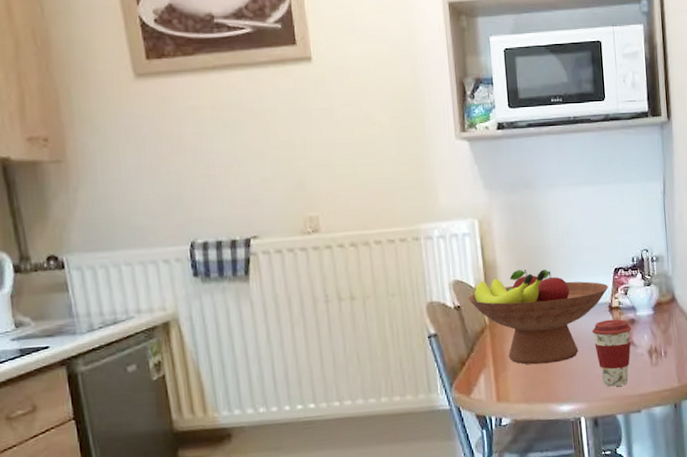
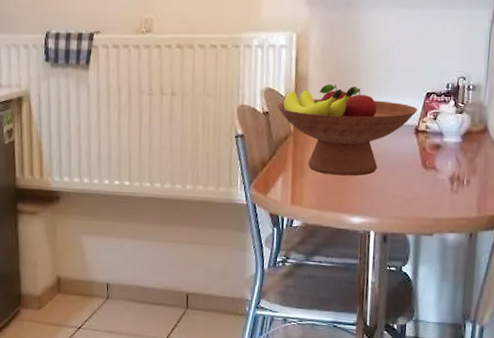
coffee cup: present [592,319,632,387] -> none [394,141,436,207]

